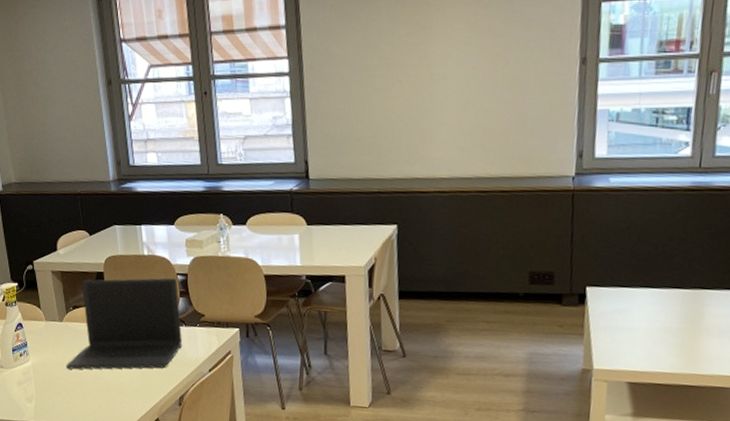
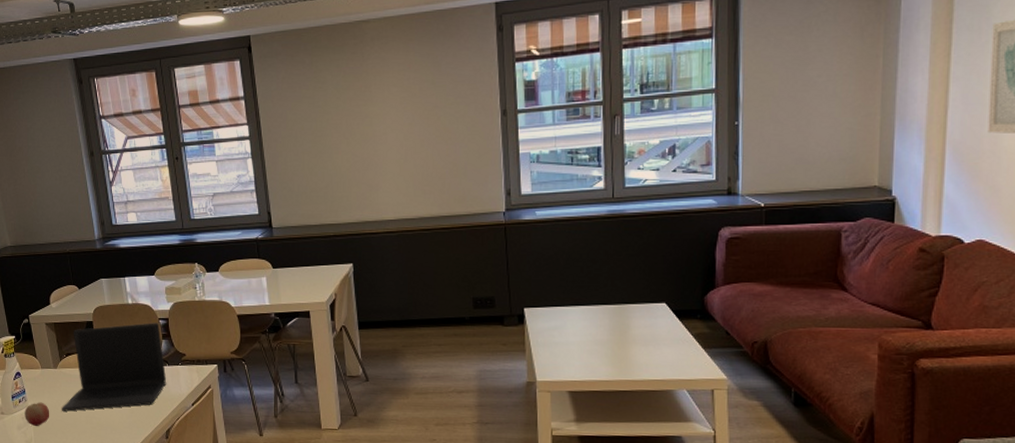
fruit: none [26,357,54,383] -> present [25,402,50,426]

